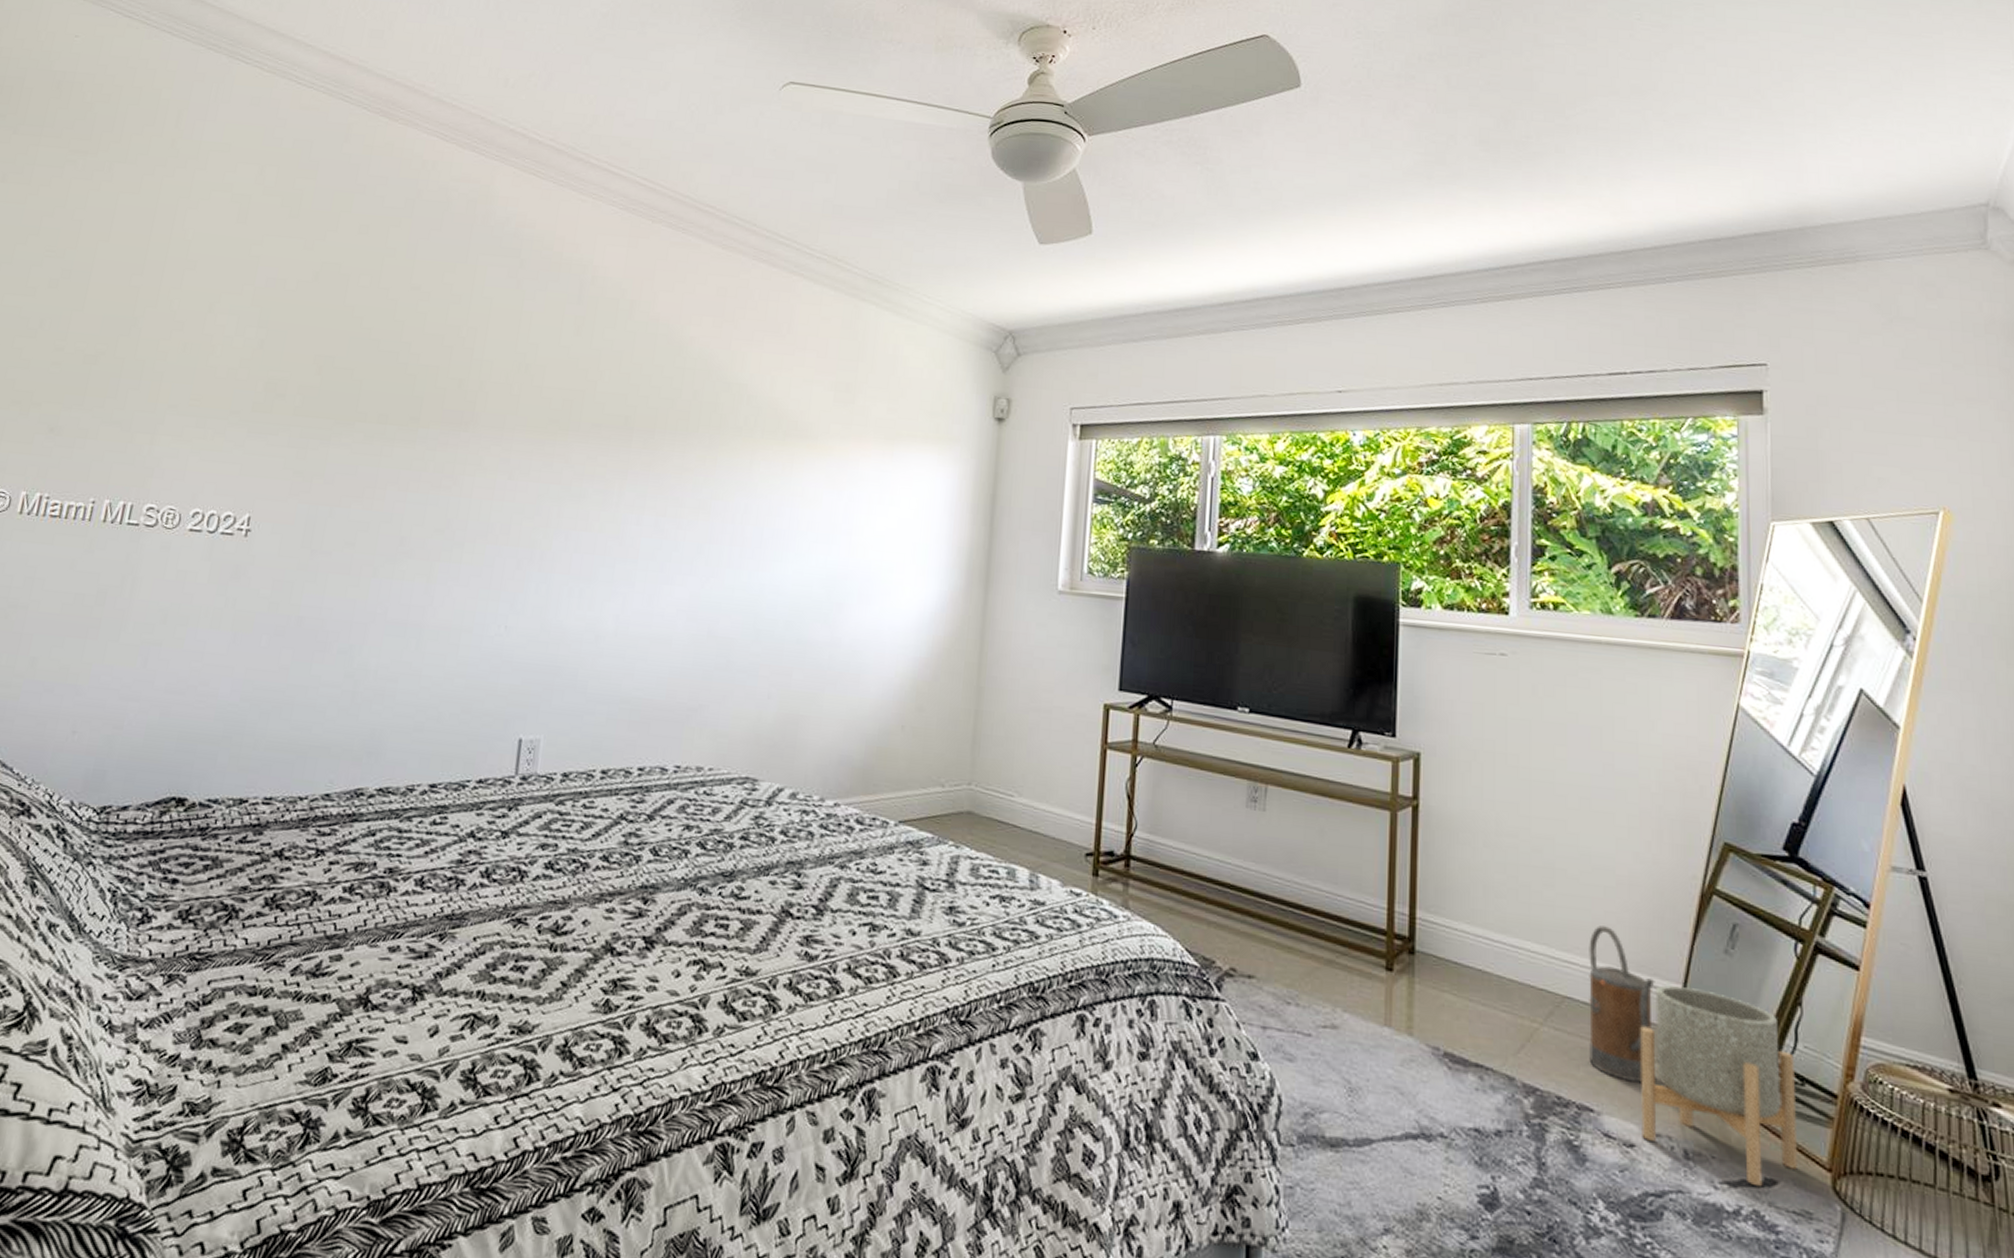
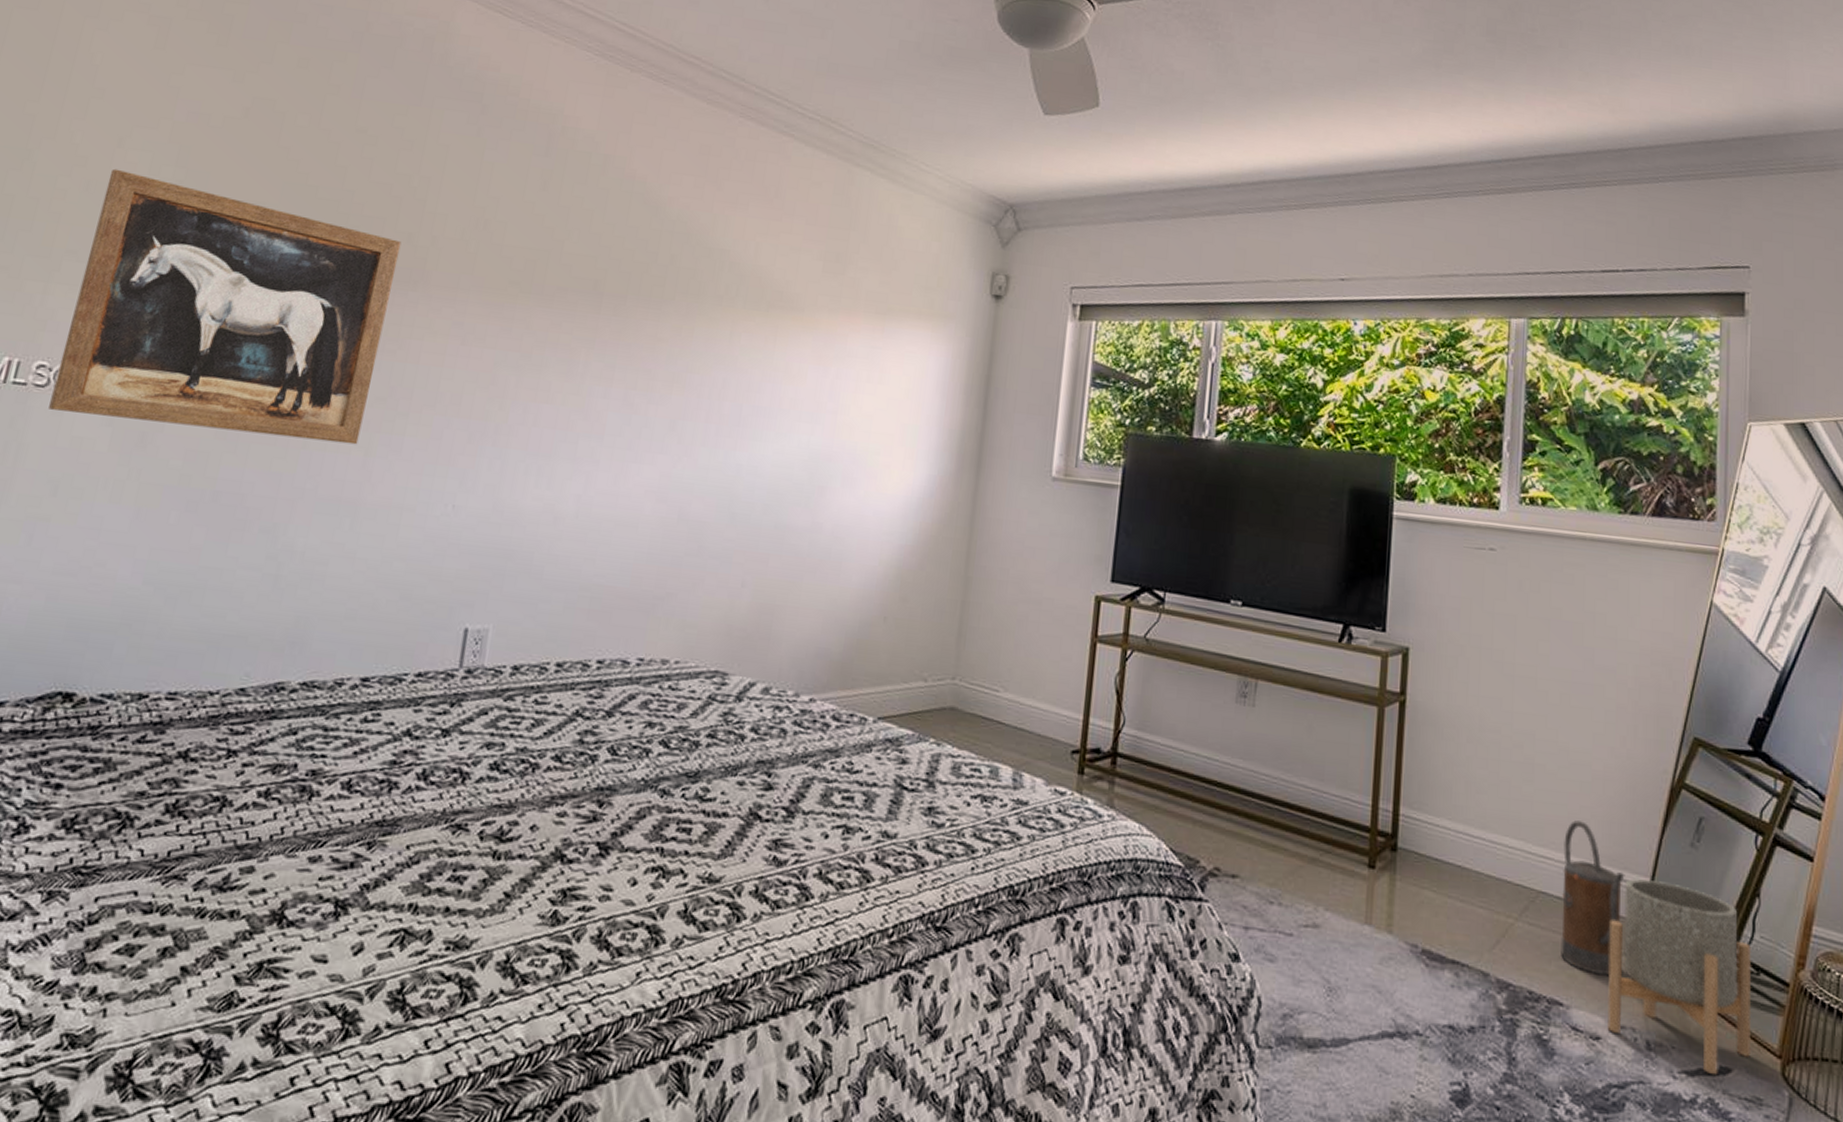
wall art: none [158,331,453,573] -> present [49,168,402,445]

